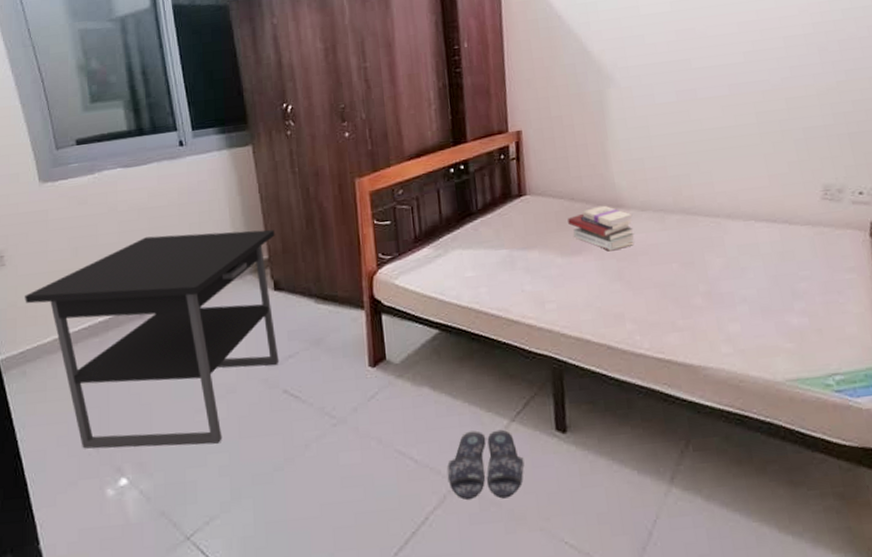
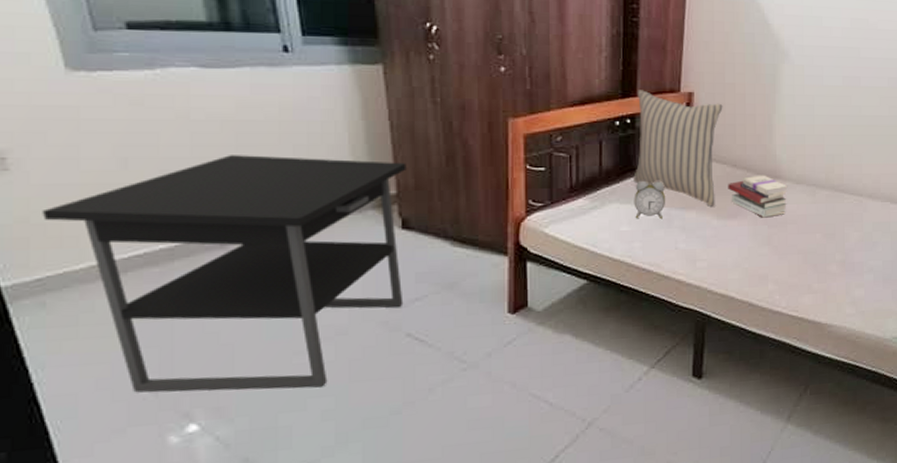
slippers: present [447,429,524,500] -> none [583,375,659,438]
pillow: none [467,135,557,244] -> present [633,90,723,207]
alarm clock: none [475,223,507,264] -> present [634,180,666,220]

